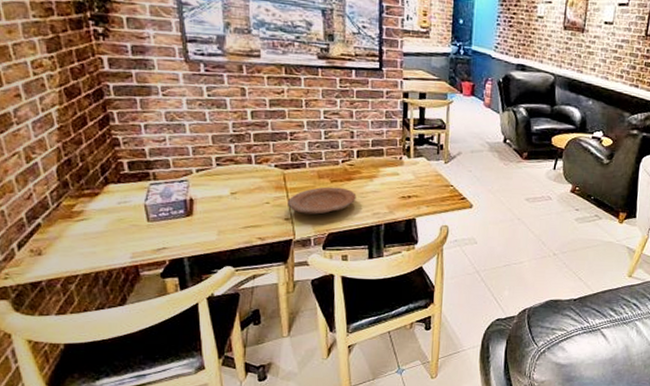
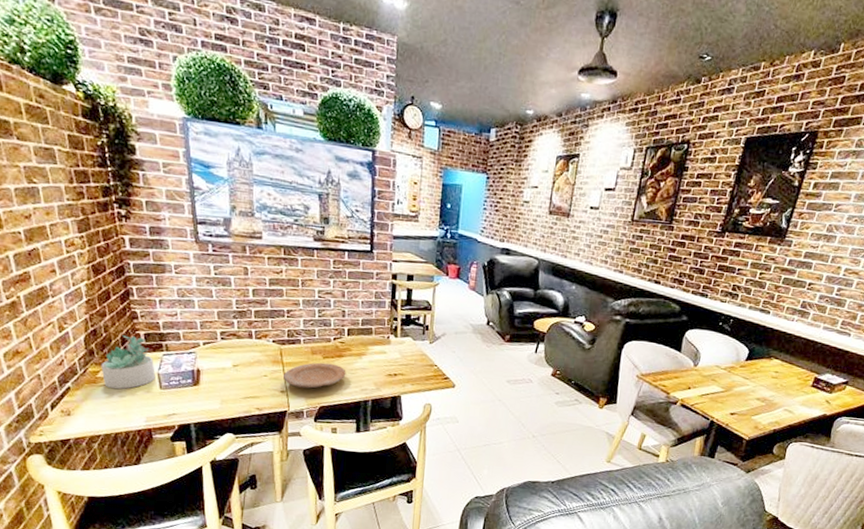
succulent plant: none [77,163,142,224] -> present [101,334,155,389]

